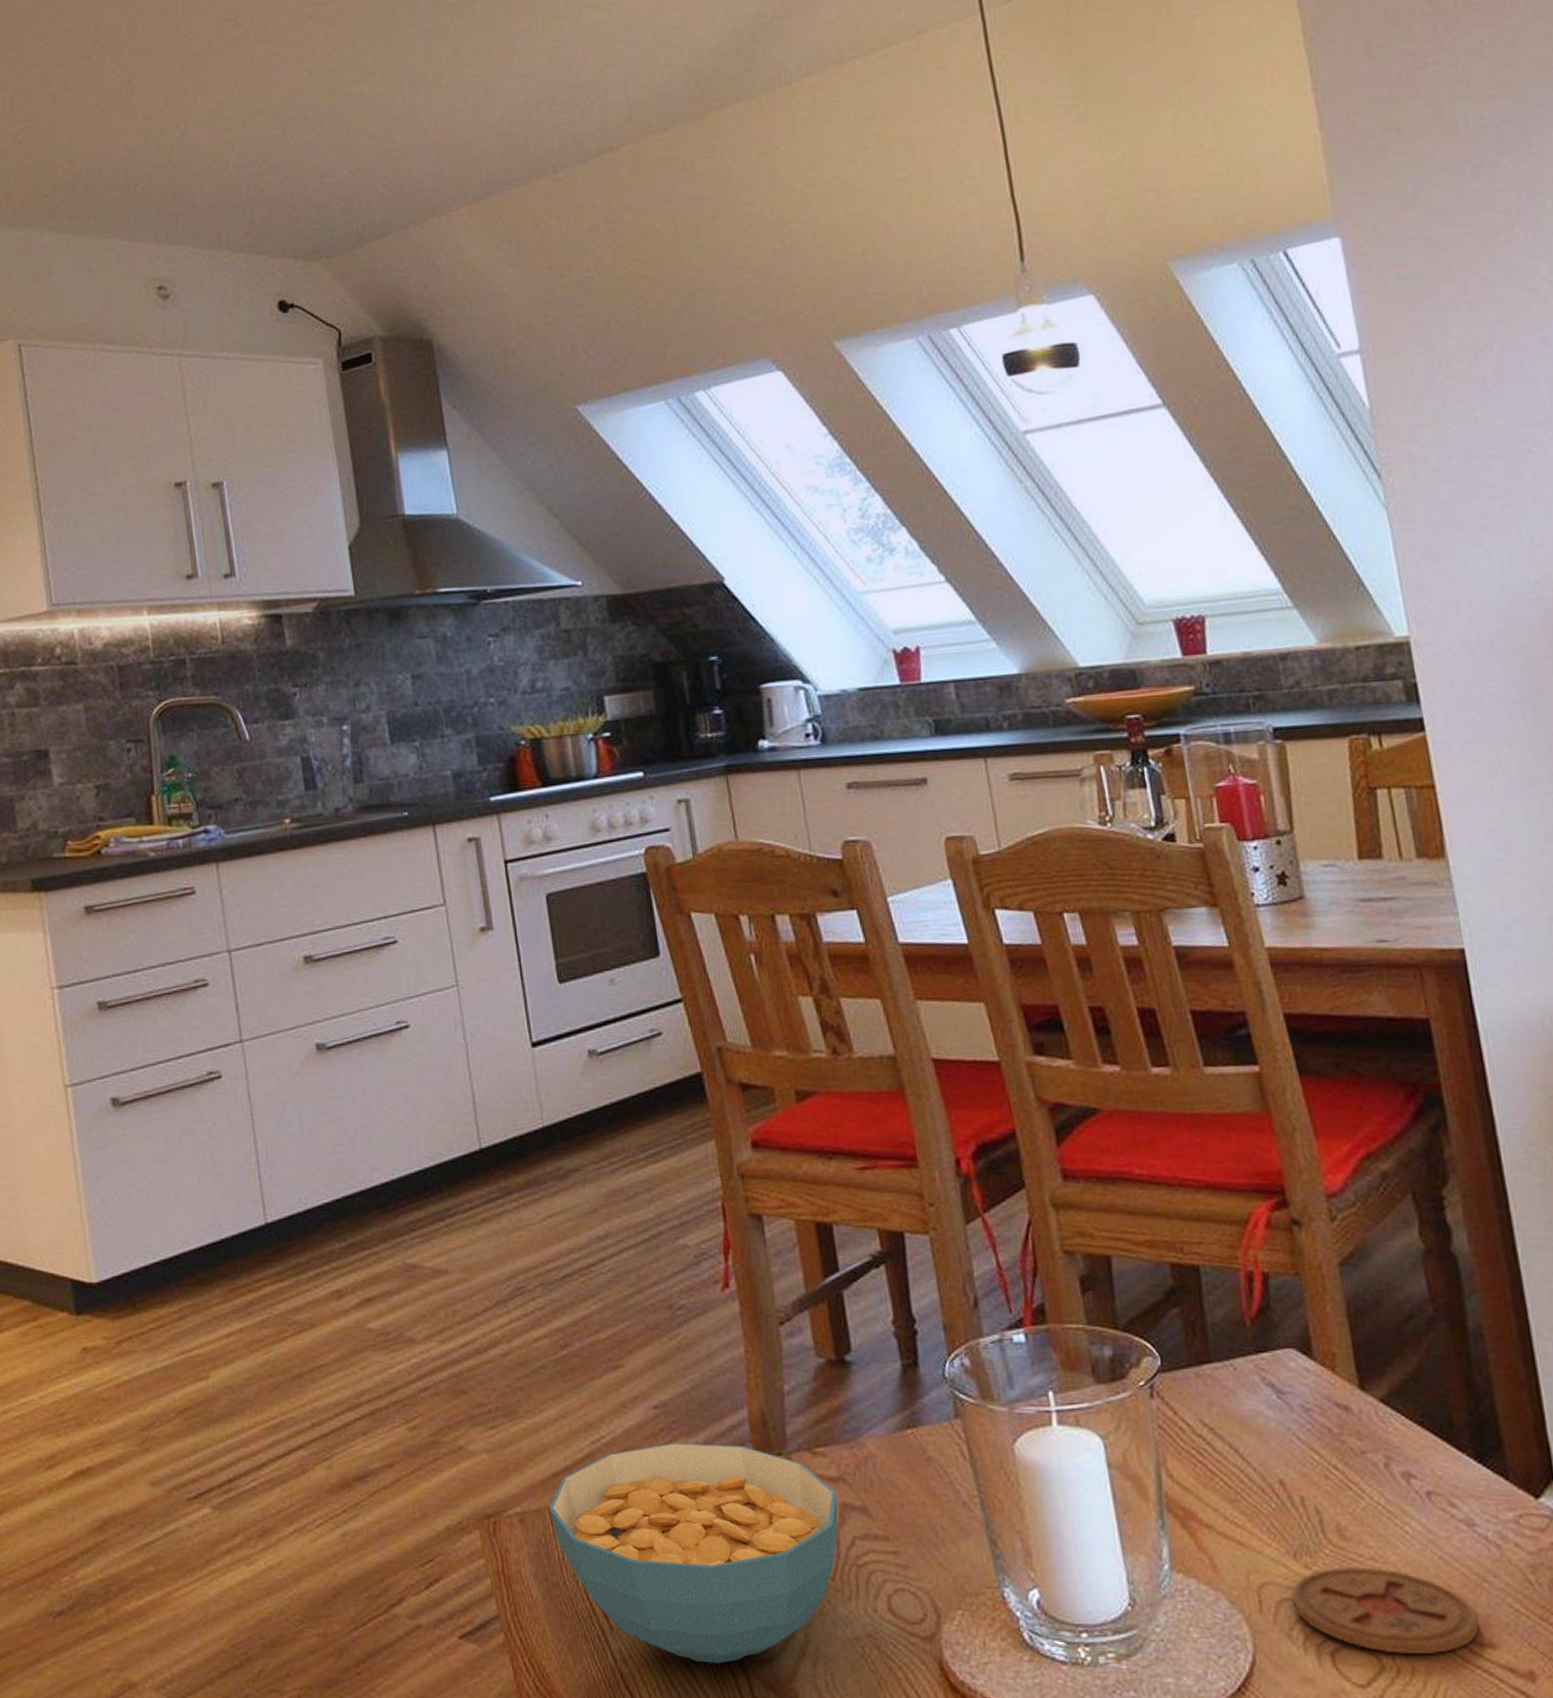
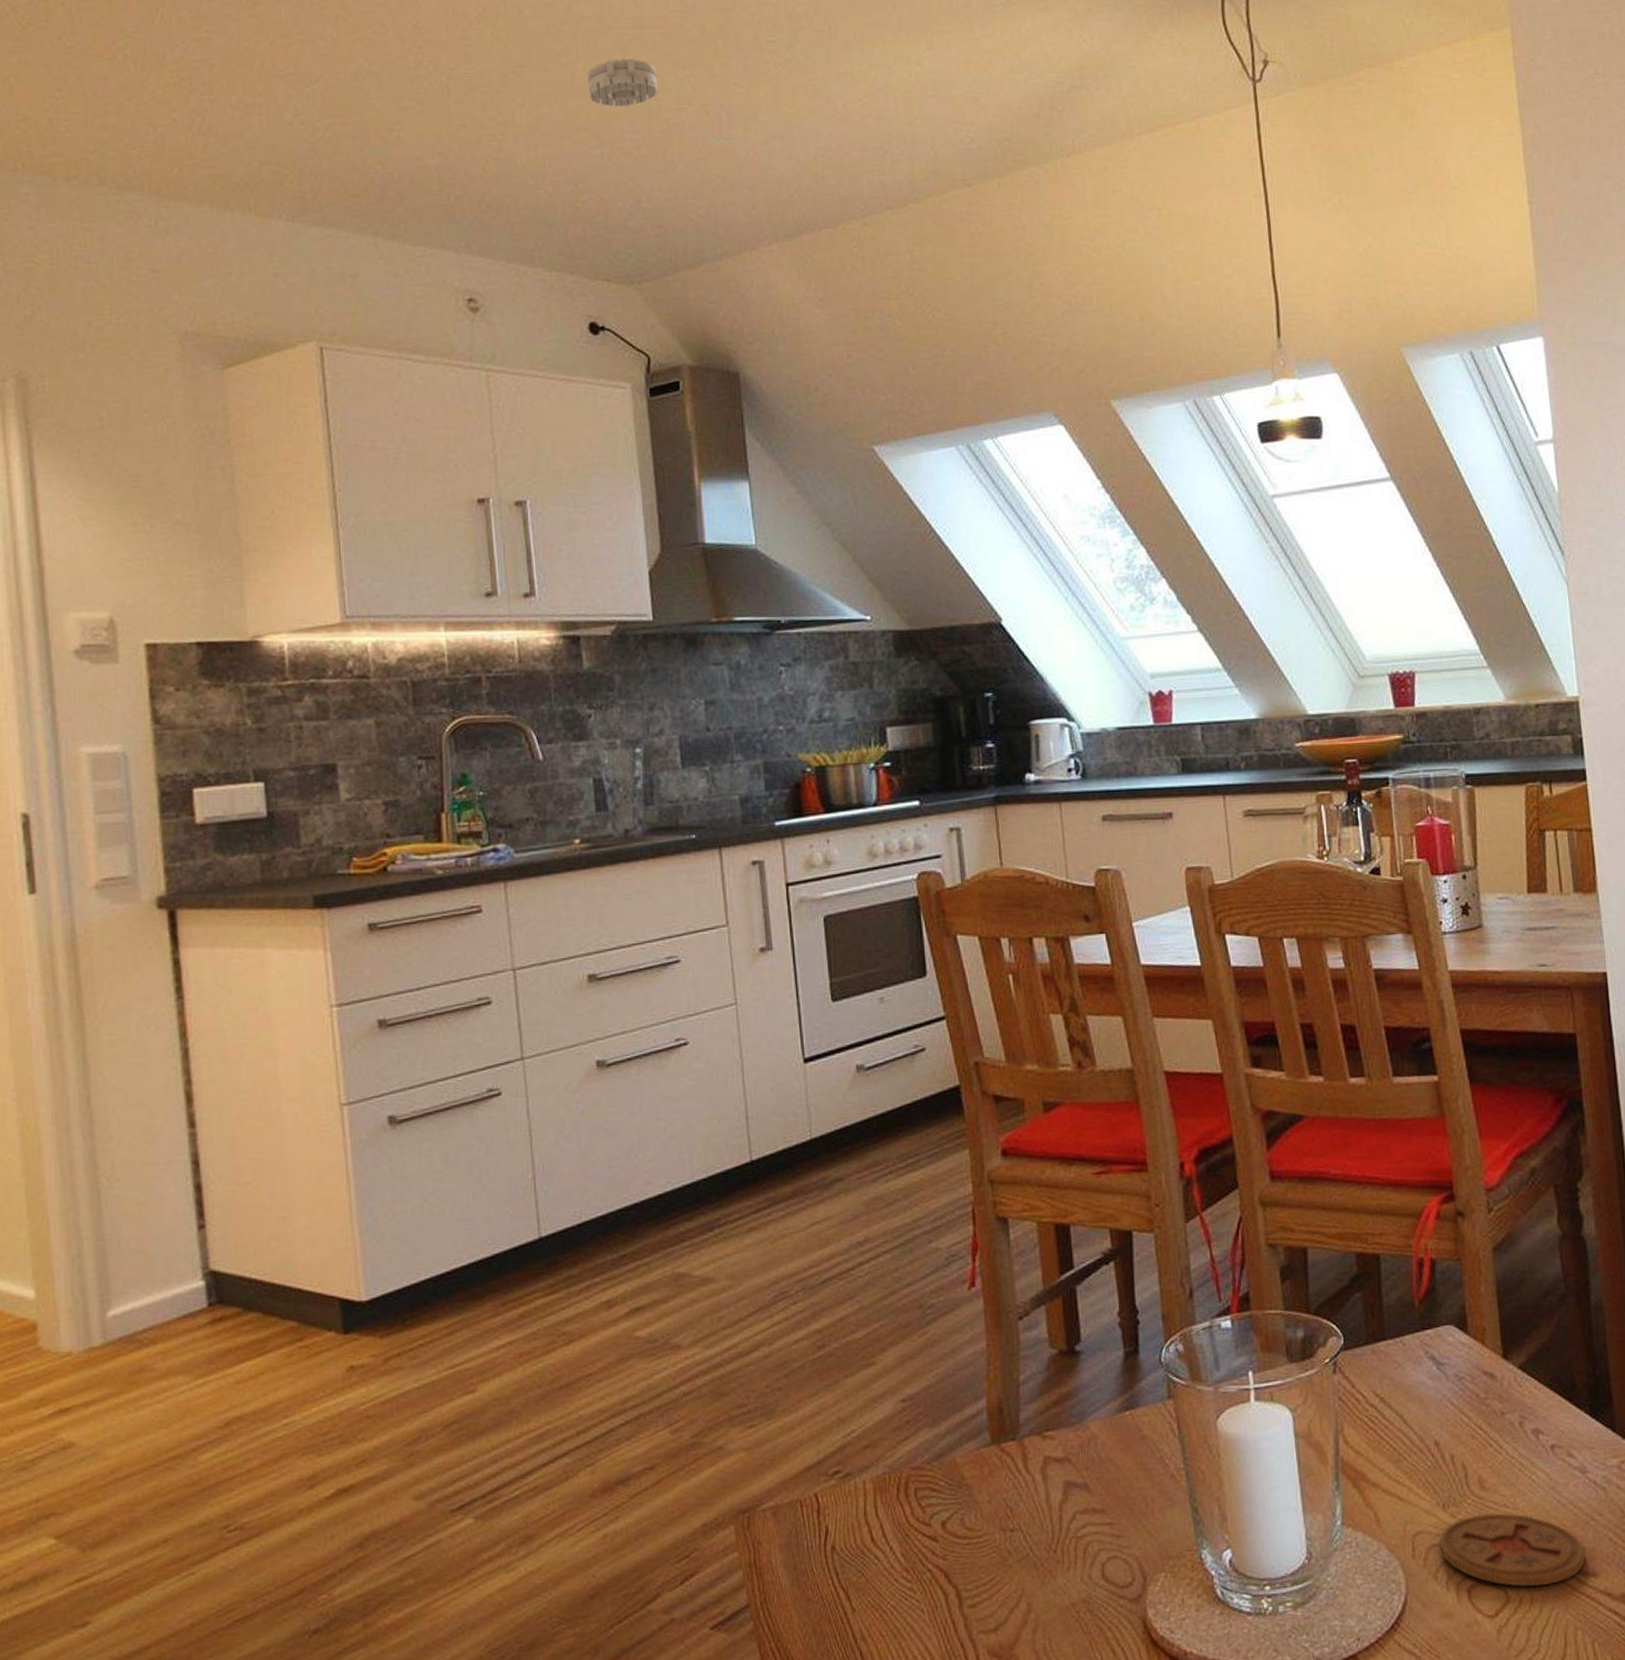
smoke detector: none [266,35,337,86] -> present [587,58,657,107]
cereal bowl: present [549,1443,839,1663] -> none [800,1432,1063,1636]

